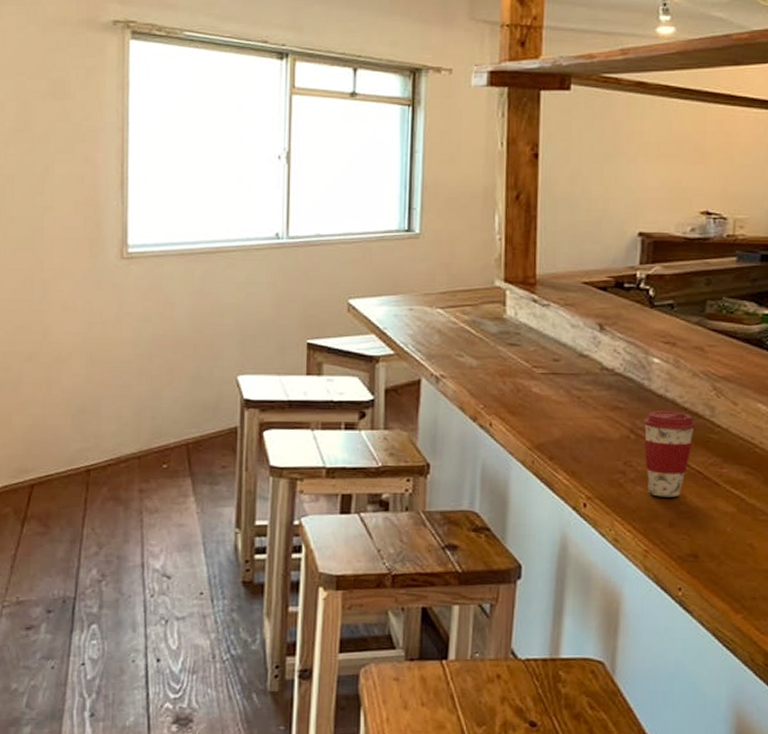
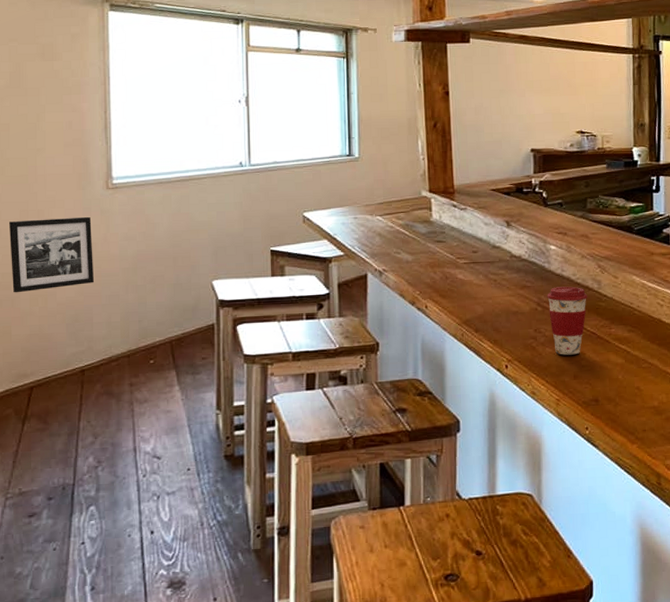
picture frame: none [12,290,104,376] -> present [9,216,95,293]

